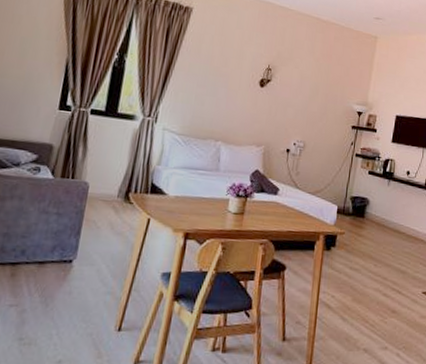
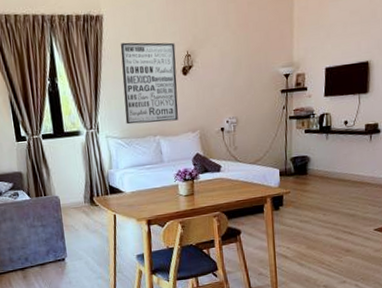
wall art: none [189,39,258,130] -> present [120,42,179,125]

